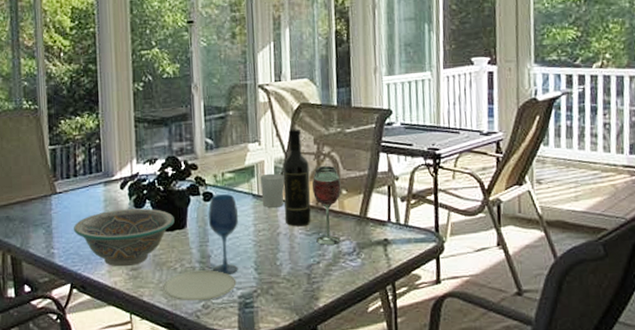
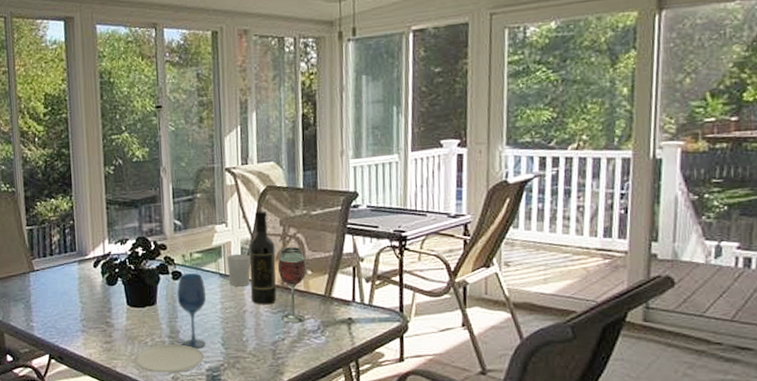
bowl: present [74,208,175,267] -> none [51,286,145,340]

